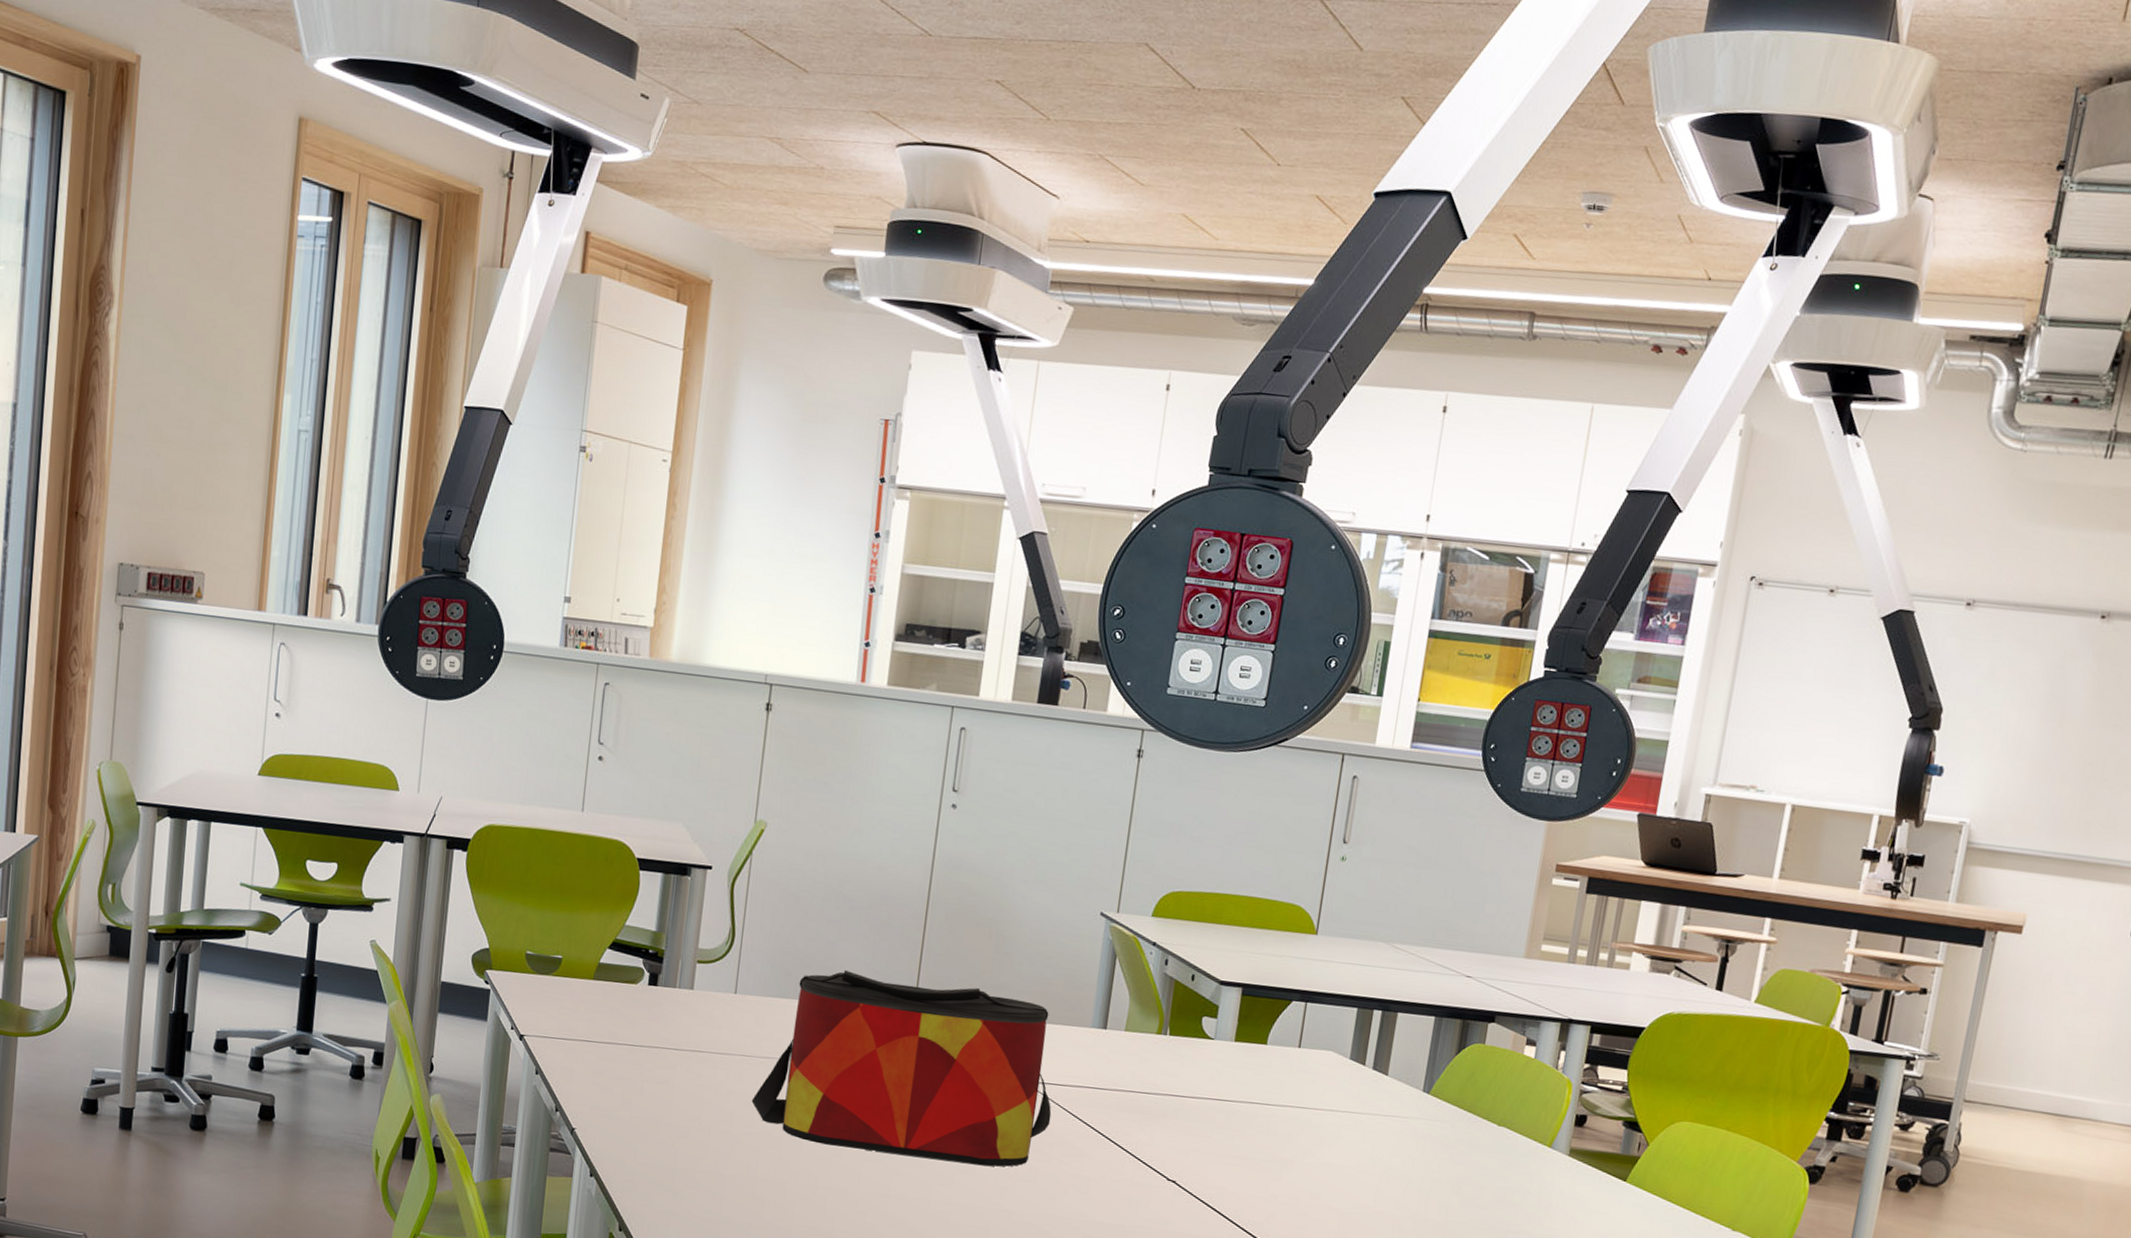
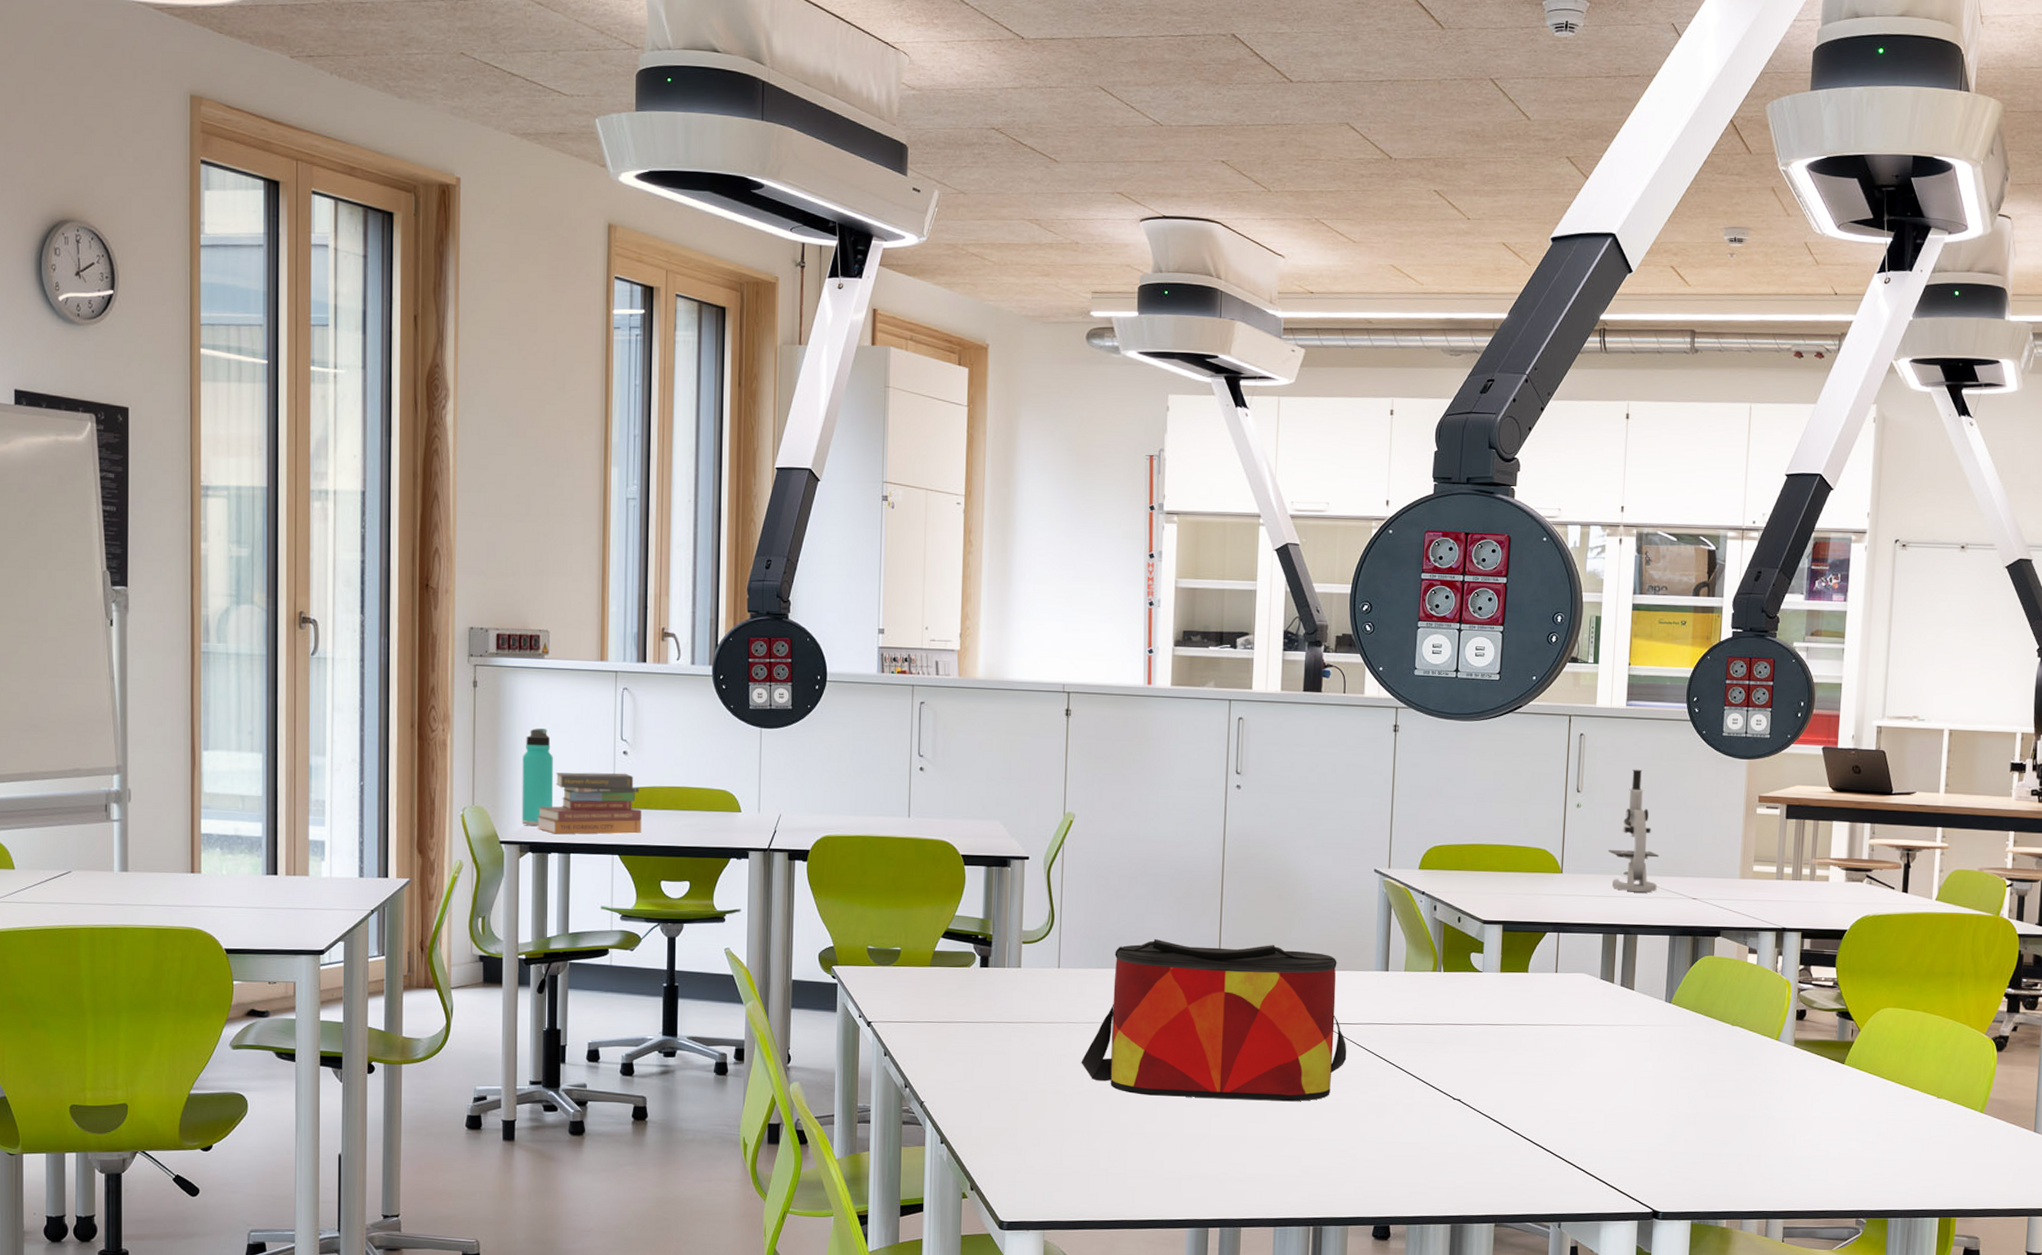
thermos bottle: none [161,680,200,788] -> present [521,728,554,826]
books: none [177,731,291,805] -> present [537,772,642,835]
microscope: none [1372,821,1432,966] -> present [1607,769,1659,893]

